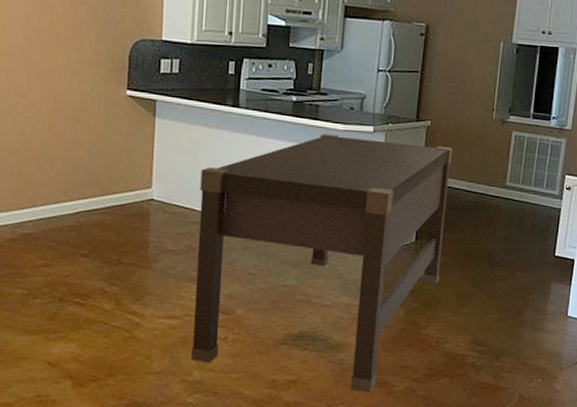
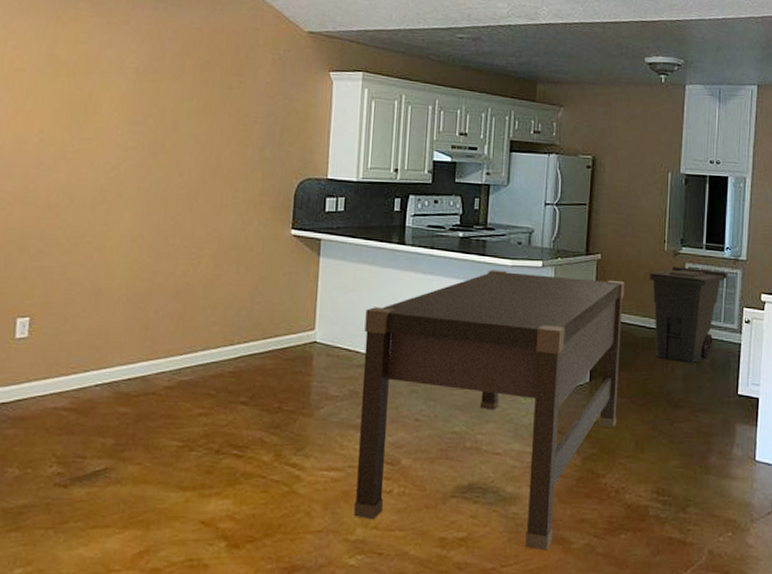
trash can: none [476,134,552,226] -> present [648,266,727,363]

